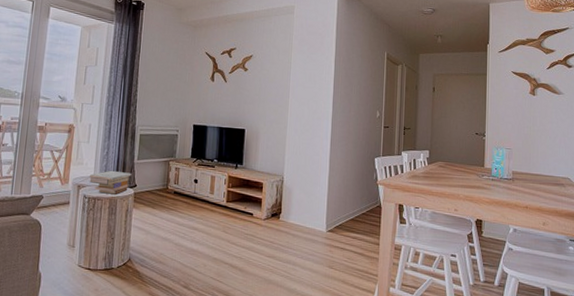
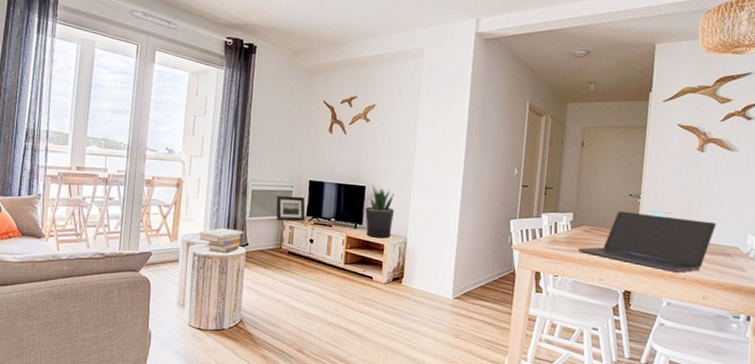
picture frame: none [162,139,190,164] -> present [276,196,306,222]
planter: none [245,128,271,178] -> present [365,185,394,239]
laptop: none [435,148,550,202] -> present [578,211,717,273]

